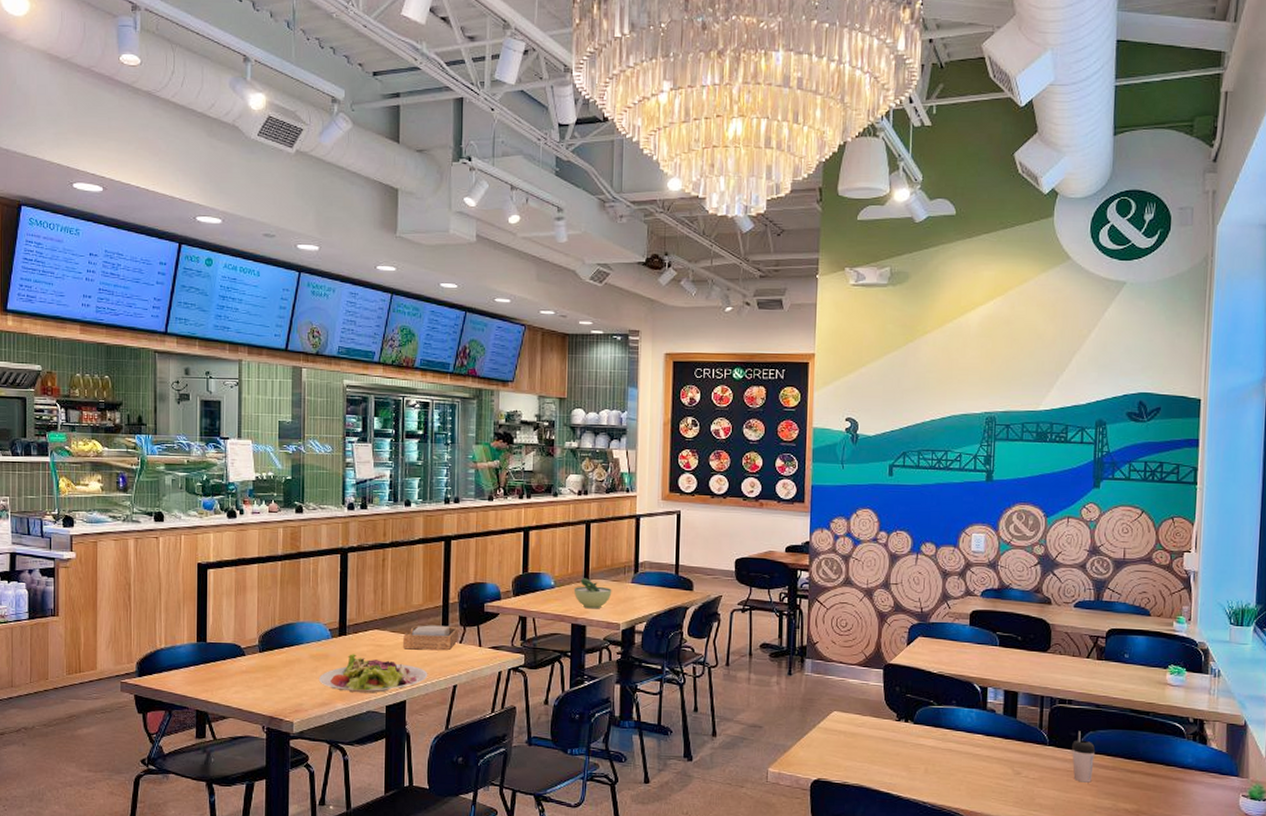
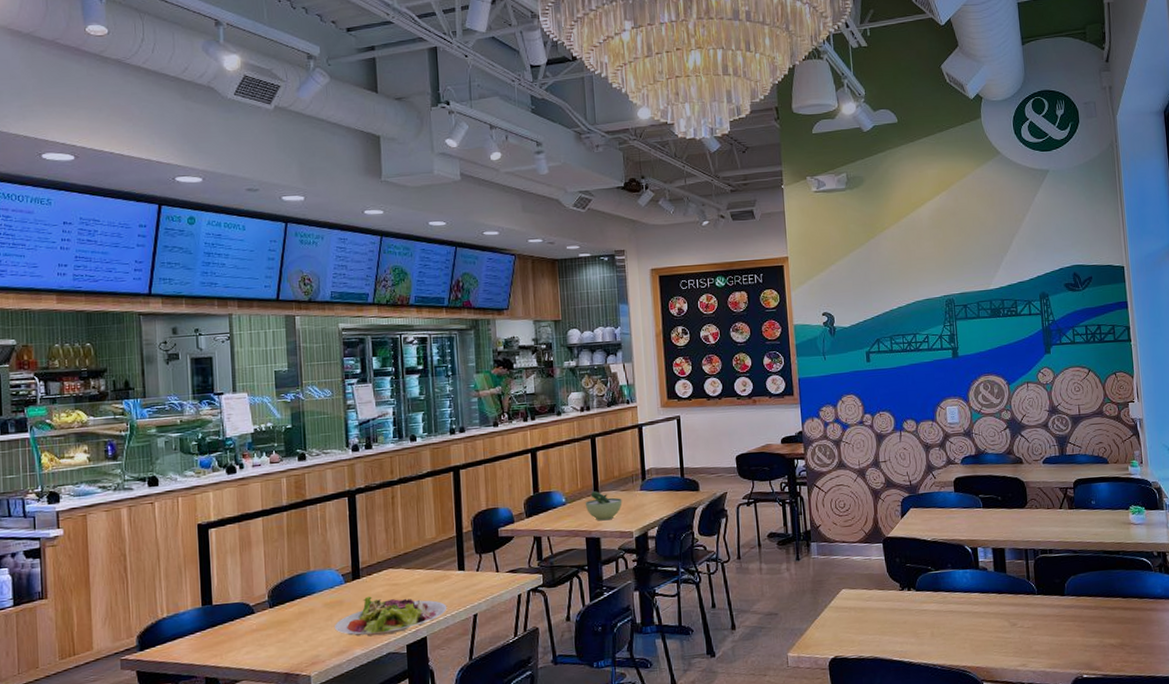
napkin holder: present [402,625,460,651] -> none [418,555,476,585]
beverage cup: present [1072,731,1096,783] -> none [1057,577,1079,625]

